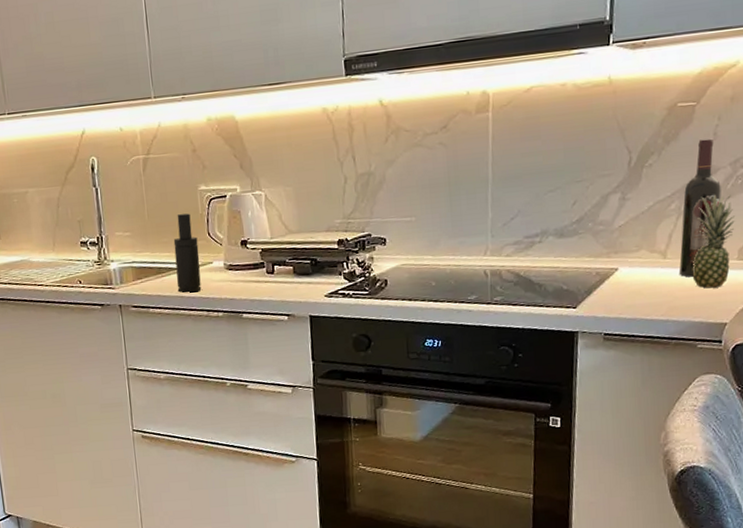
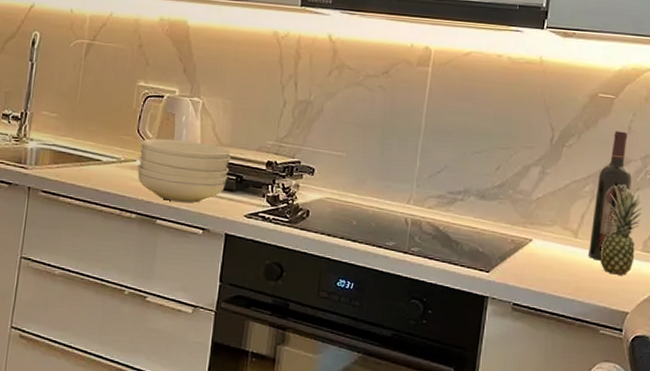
soap dispenser: present [173,213,202,294] -> none [93,105,126,188]
bowl: none [213,234,303,295] -> present [137,138,232,203]

